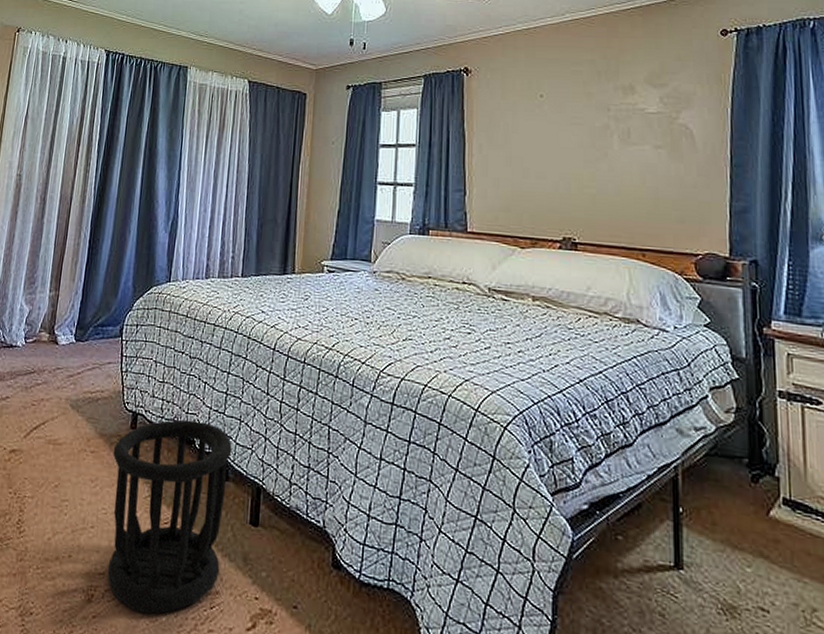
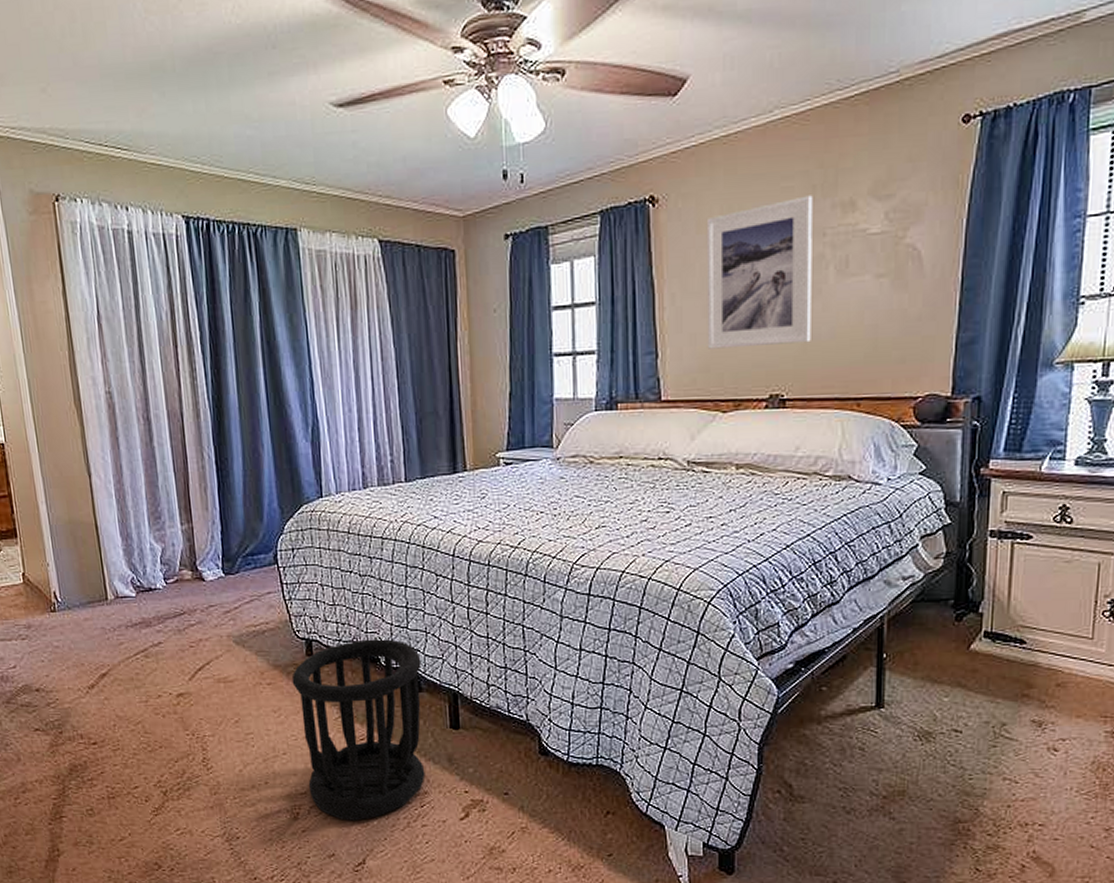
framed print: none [508,78,599,196] -> present [706,195,813,349]

